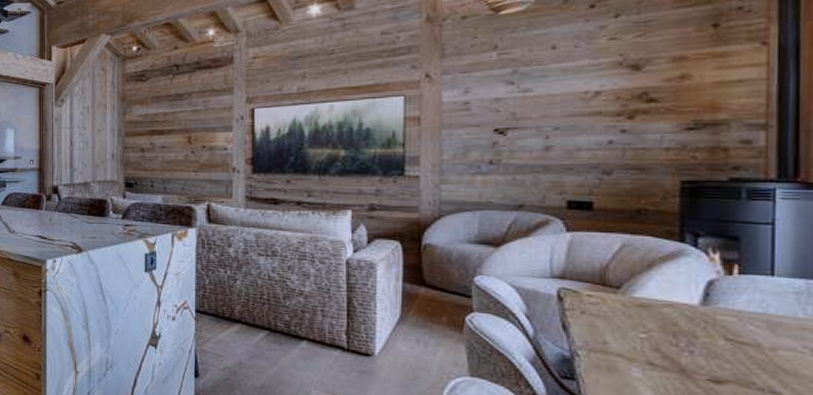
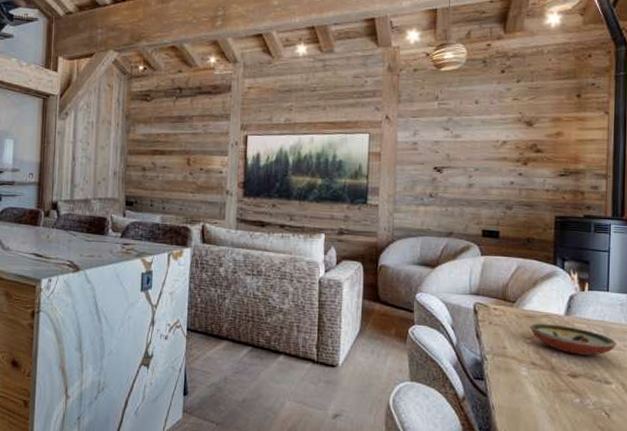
decorative bowl: none [643,314,792,357] -> present [529,323,618,355]

